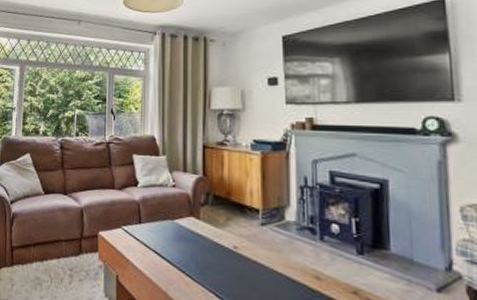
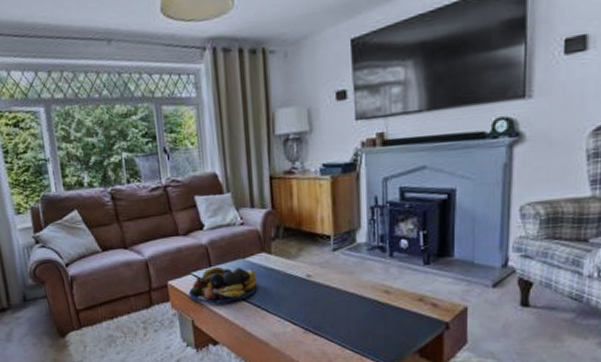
fruit bowl: none [116,224,184,263] -> present [188,266,258,304]

